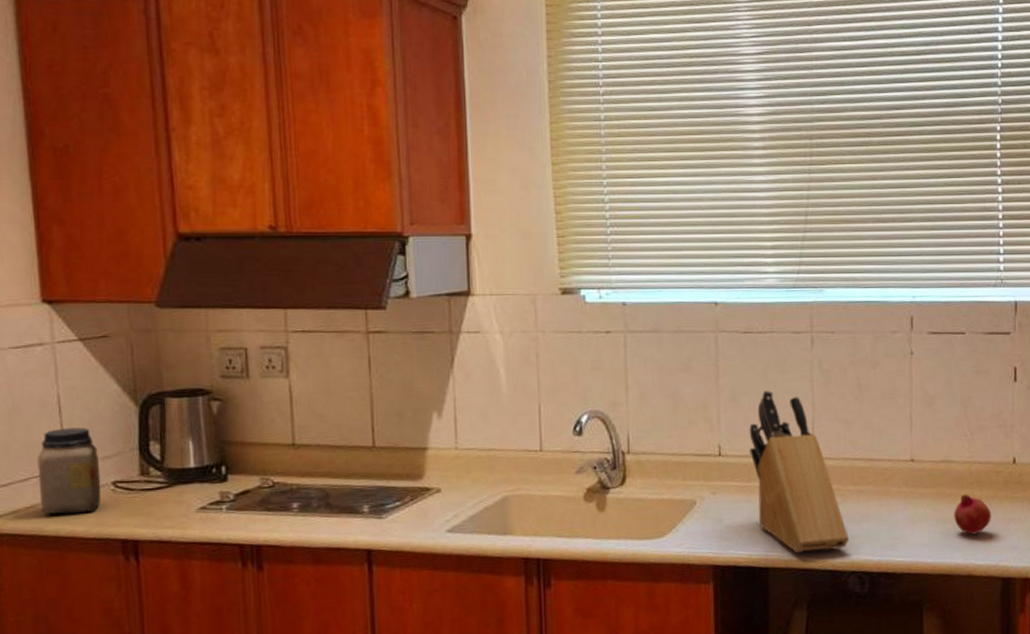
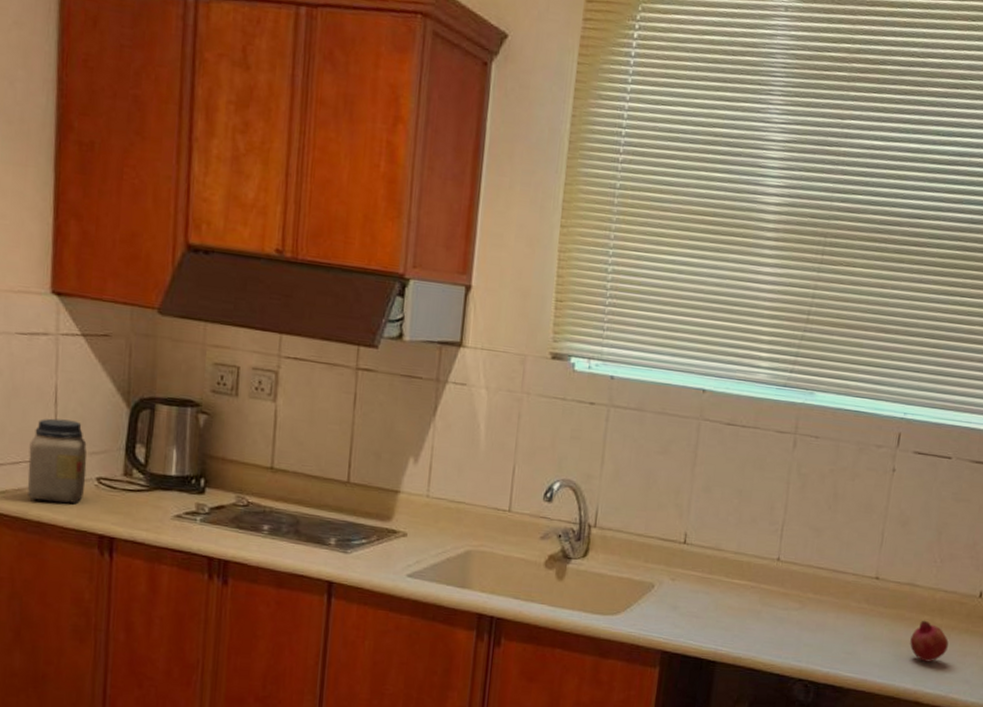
knife block: present [749,389,849,553] -> none [713,484,801,655]

